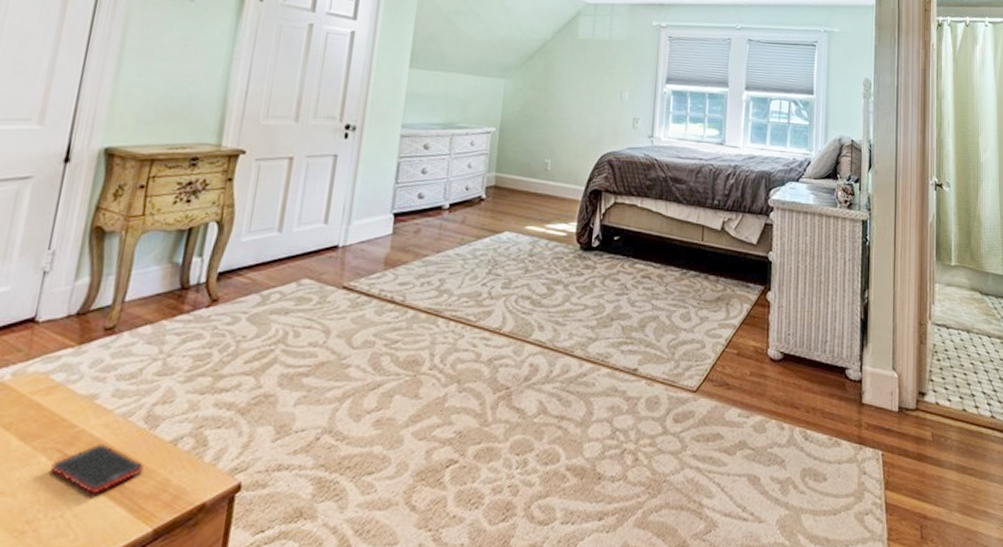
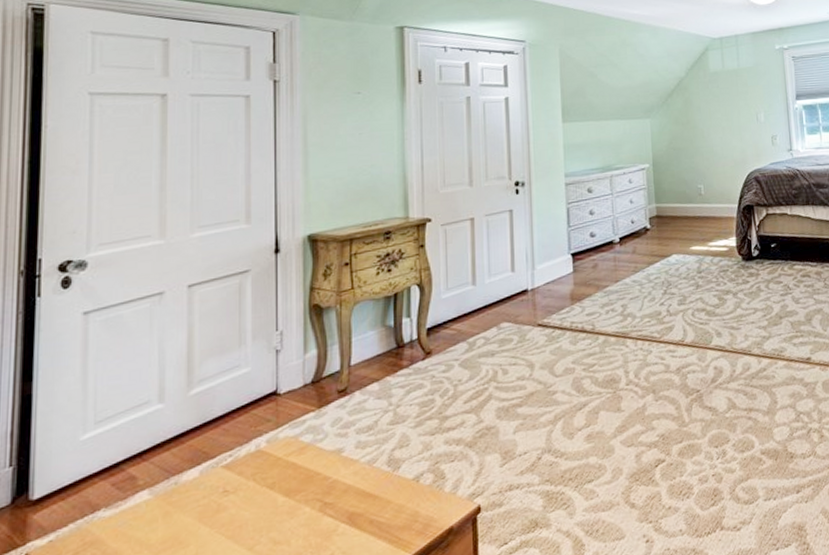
cell phone: present [51,442,144,493] -> none [315,488,394,532]

